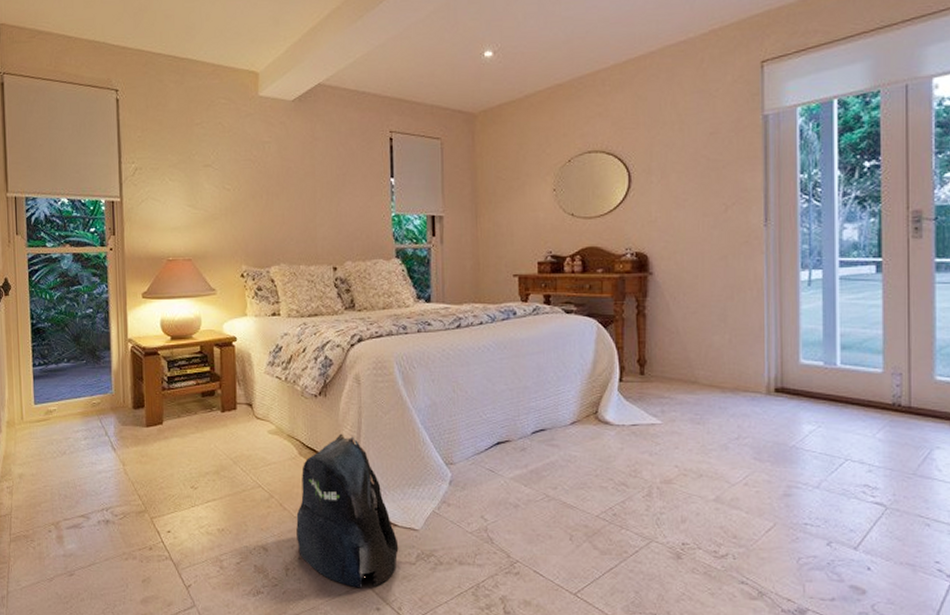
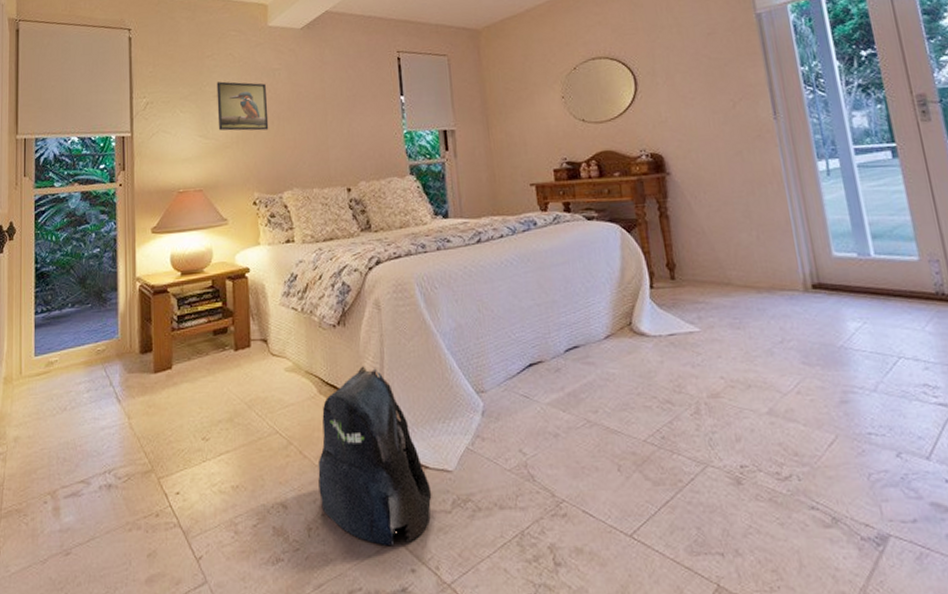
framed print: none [205,151,258,204] -> present [216,81,269,131]

